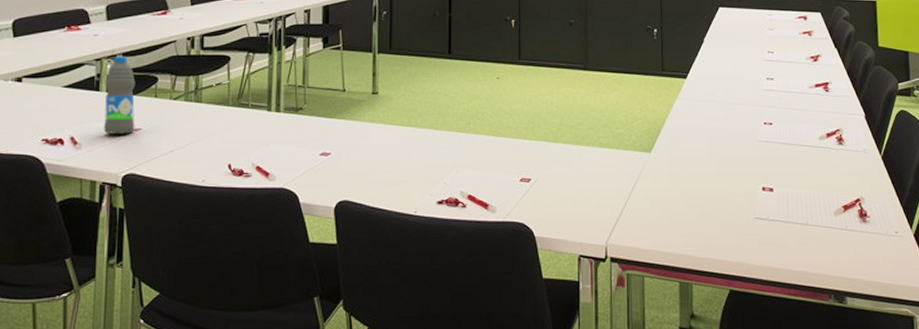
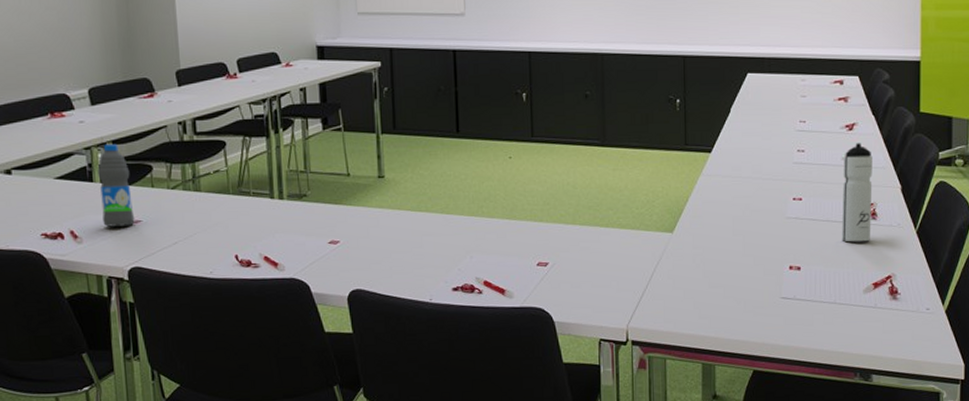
water bottle: none [809,73,839,166] -> present [841,143,872,242]

